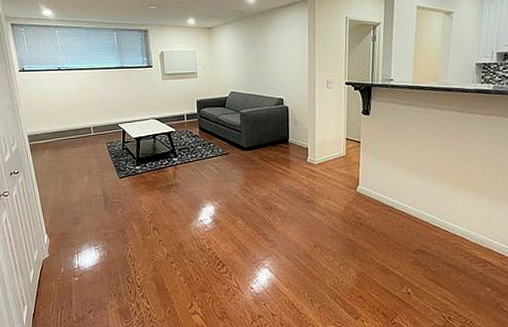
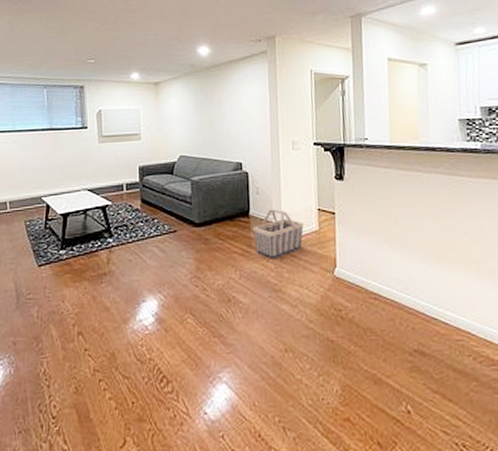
basket: none [290,136,333,178] -> present [252,208,304,259]

